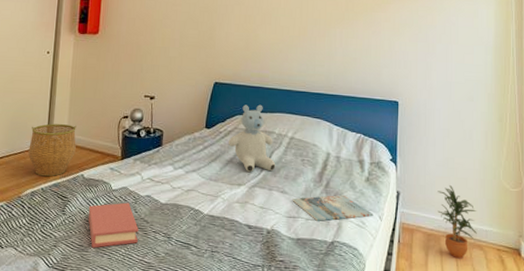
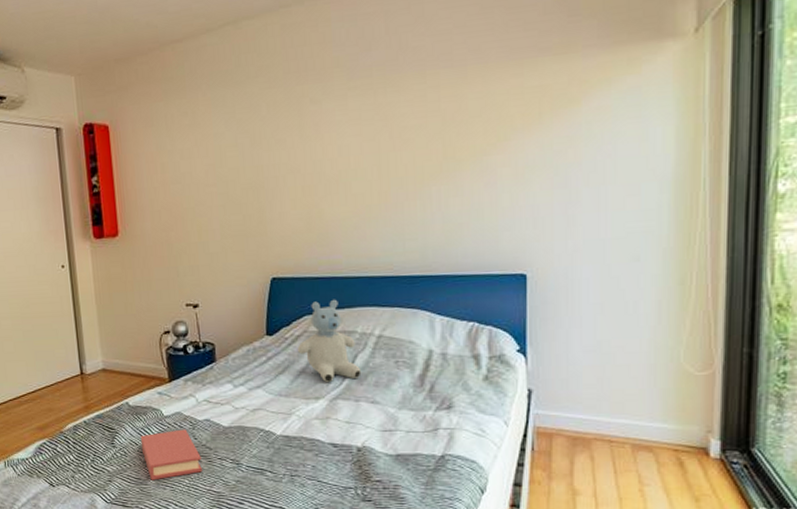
basket: present [28,123,76,177] -> none [60,348,115,408]
magazine: present [292,194,374,221] -> none [386,399,497,433]
potted plant: present [437,185,477,259] -> none [586,375,644,465]

